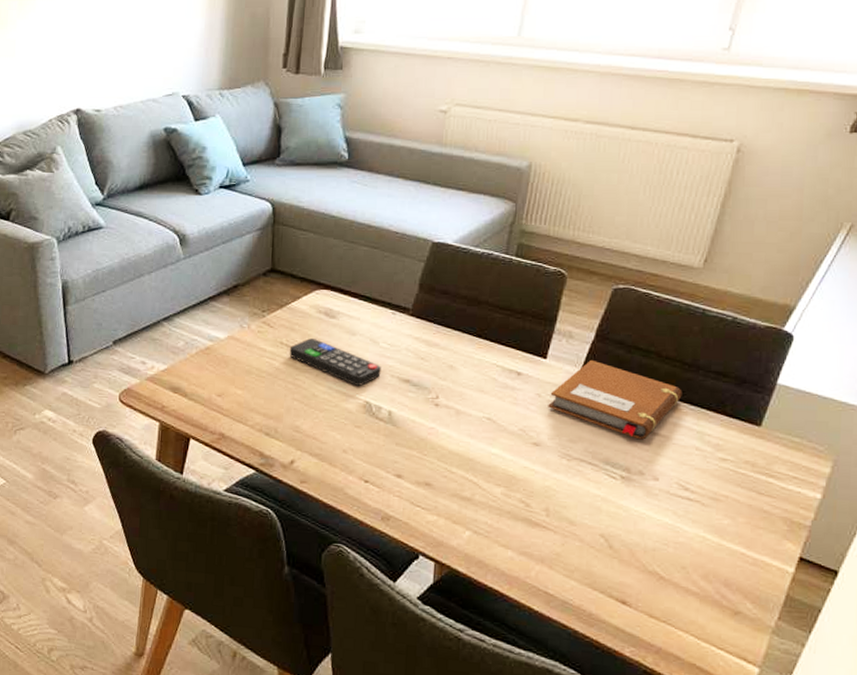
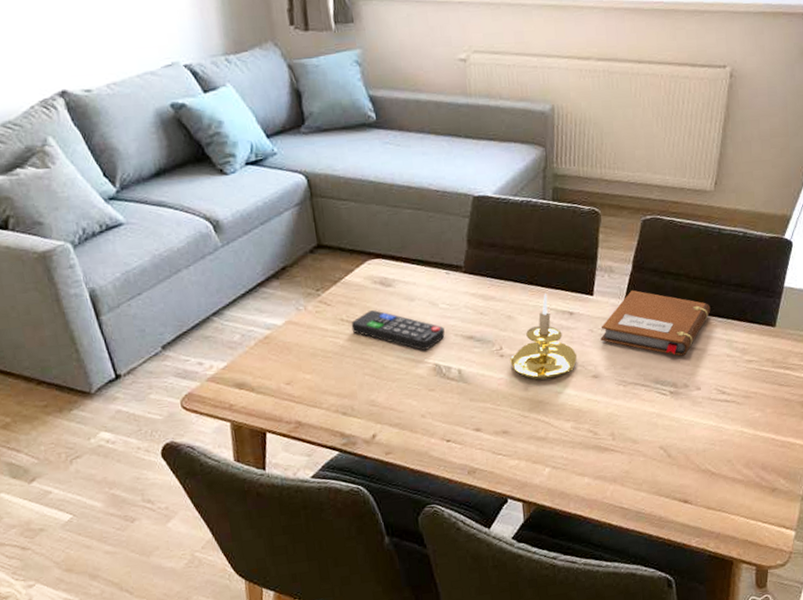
candle holder: none [444,349,518,439] -> present [509,293,577,381]

